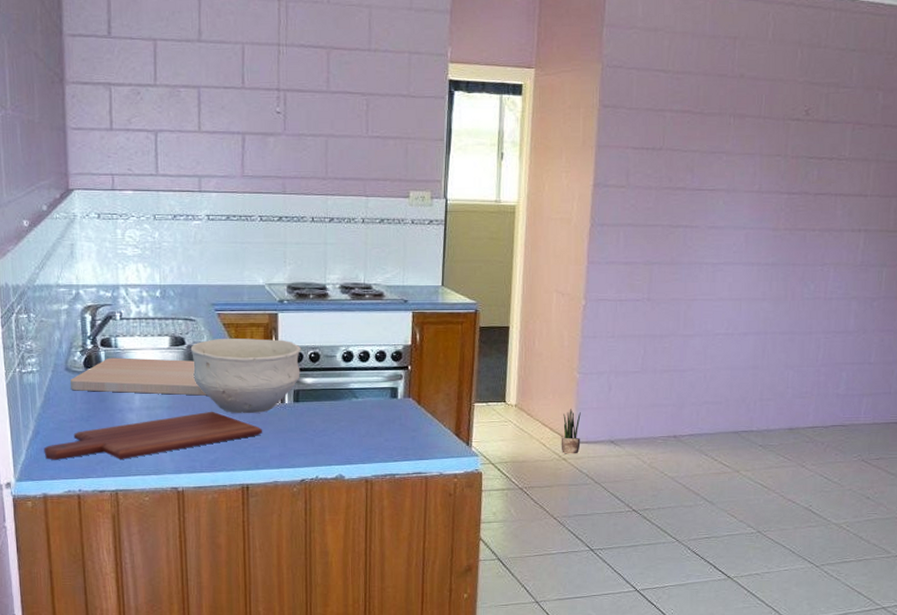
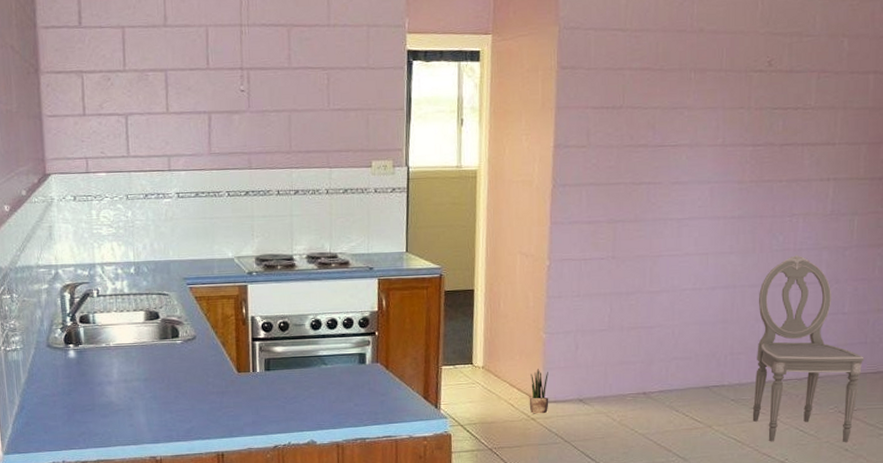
cutting board: present [44,411,263,460] -> none [29,381,236,433]
cutting board: present [69,357,207,396] -> none [51,333,182,368]
bowl: present [190,338,301,414] -> none [164,310,271,384]
dining chair: none [779,304,888,490] -> present [752,255,864,442]

